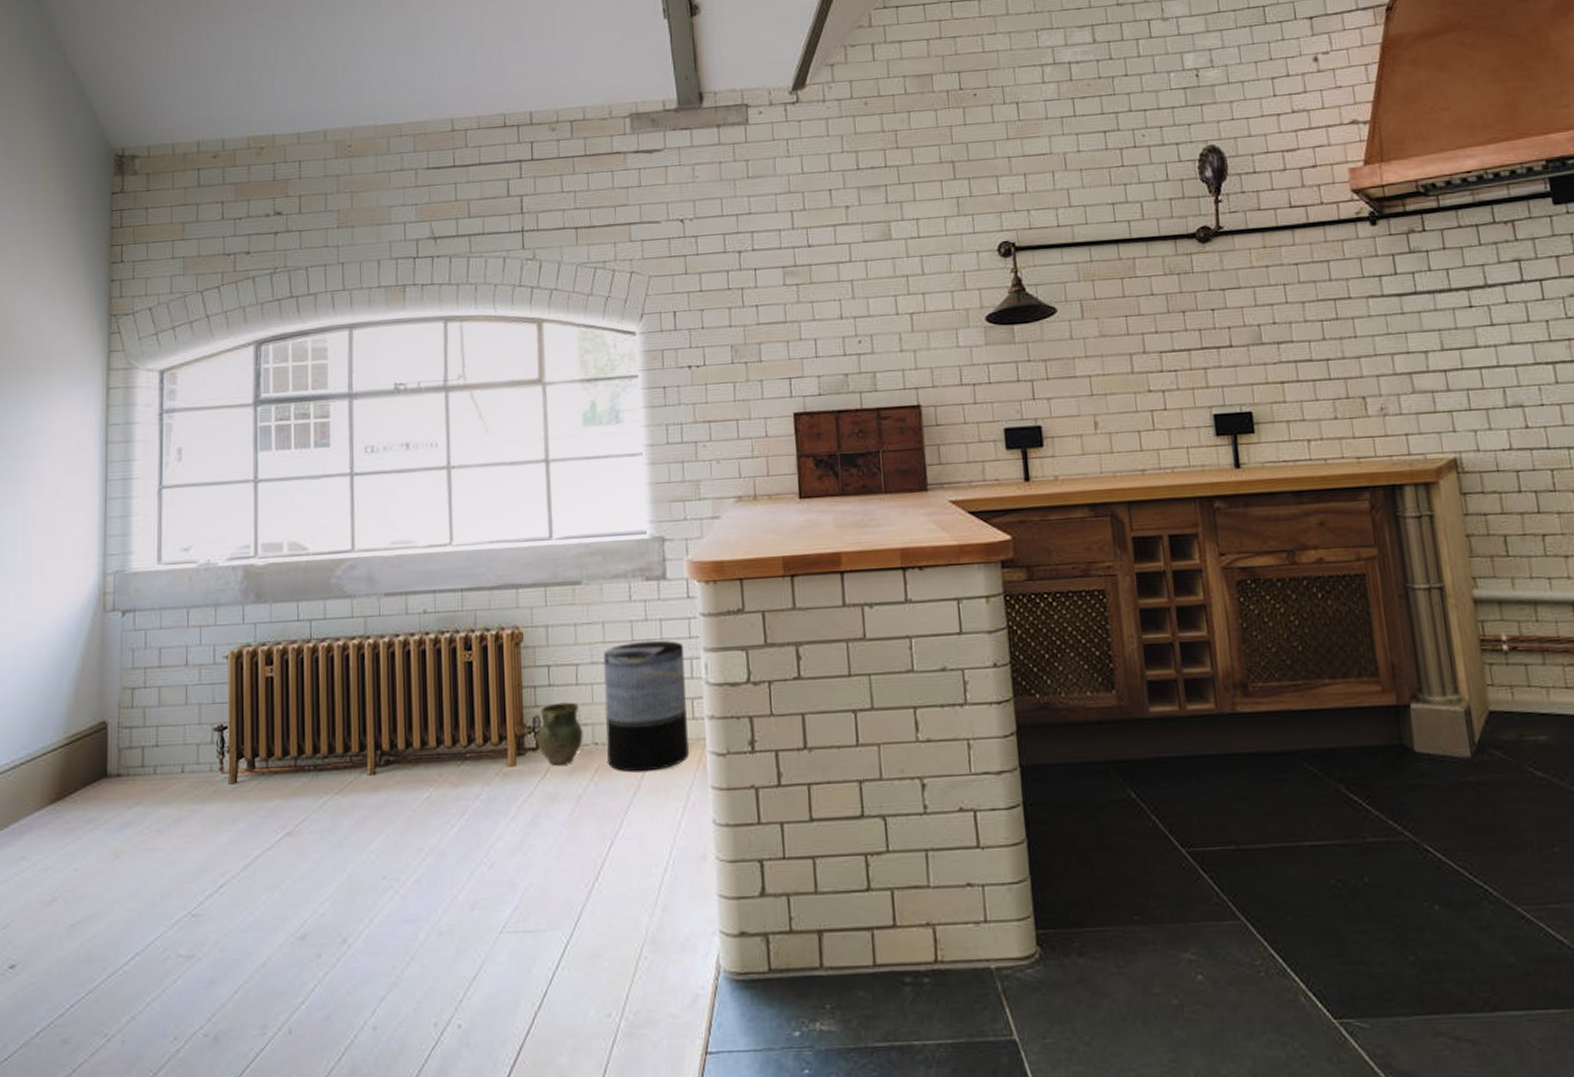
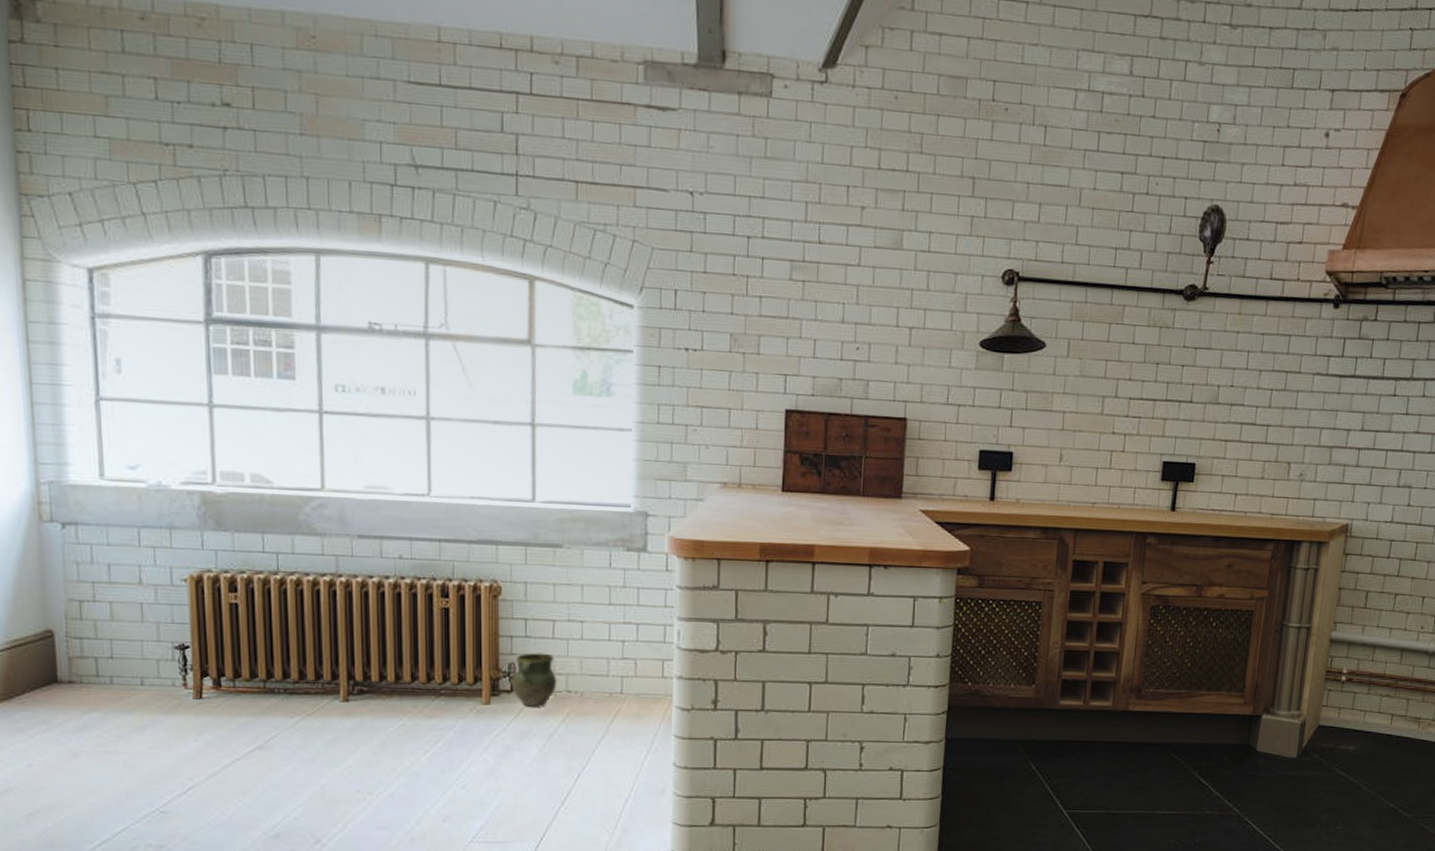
trash can: present [603,640,689,773] -> none [579,605,659,719]

